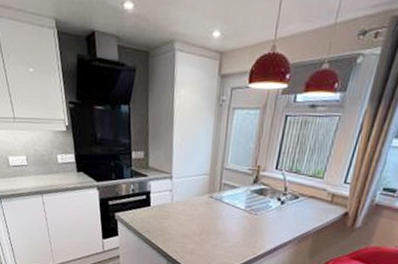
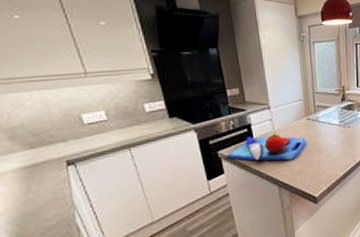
chopping board: none [123,203,205,237] -> present [227,131,307,161]

